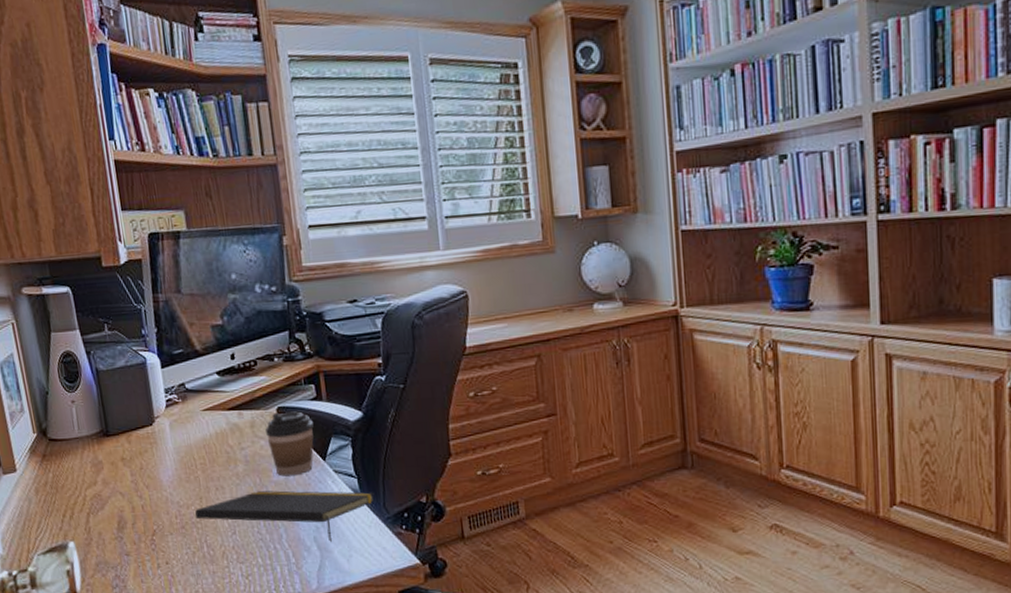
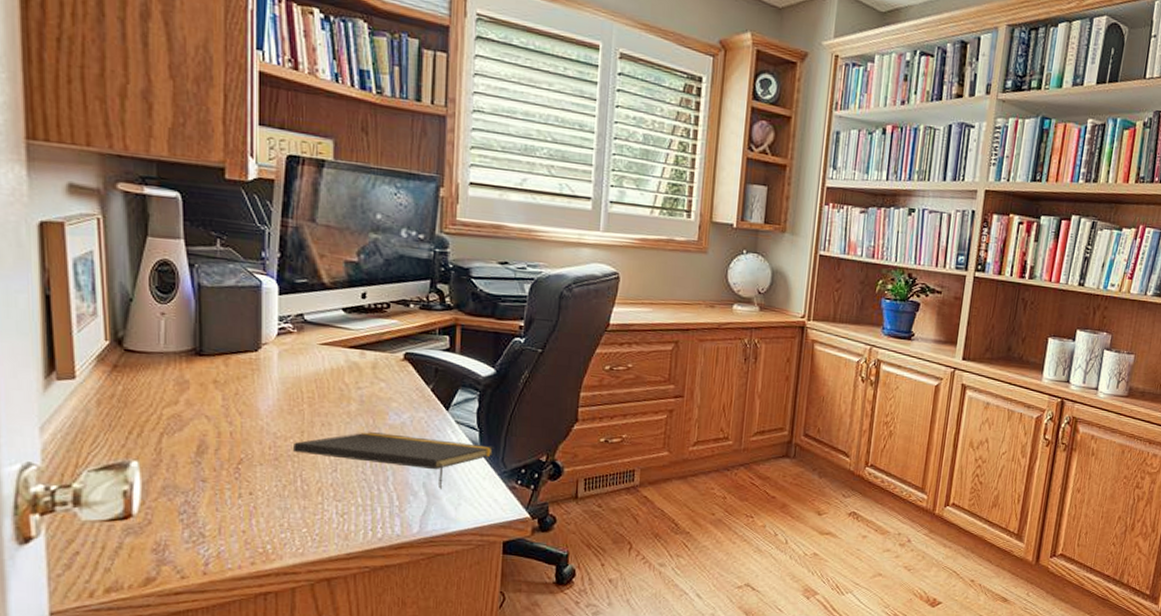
coffee cup: present [264,411,314,477] -> none [387,357,441,422]

